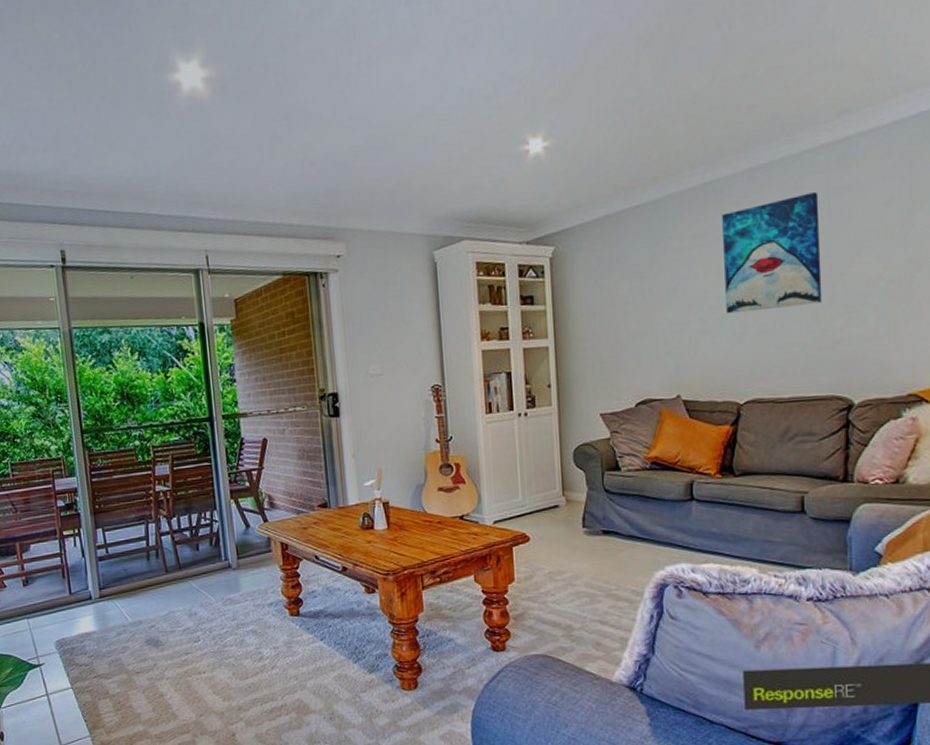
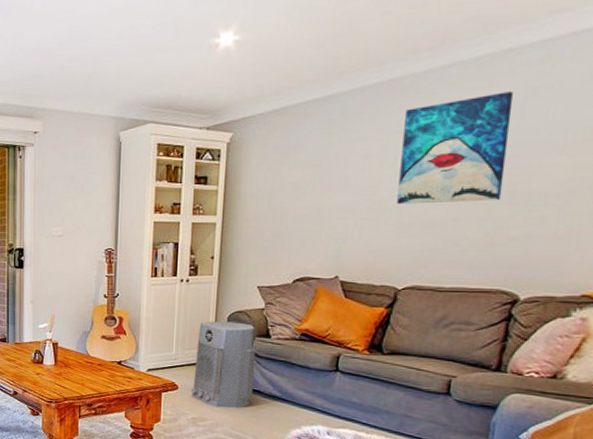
air purifier: none [544,456,610,557] -> present [191,321,256,408]

